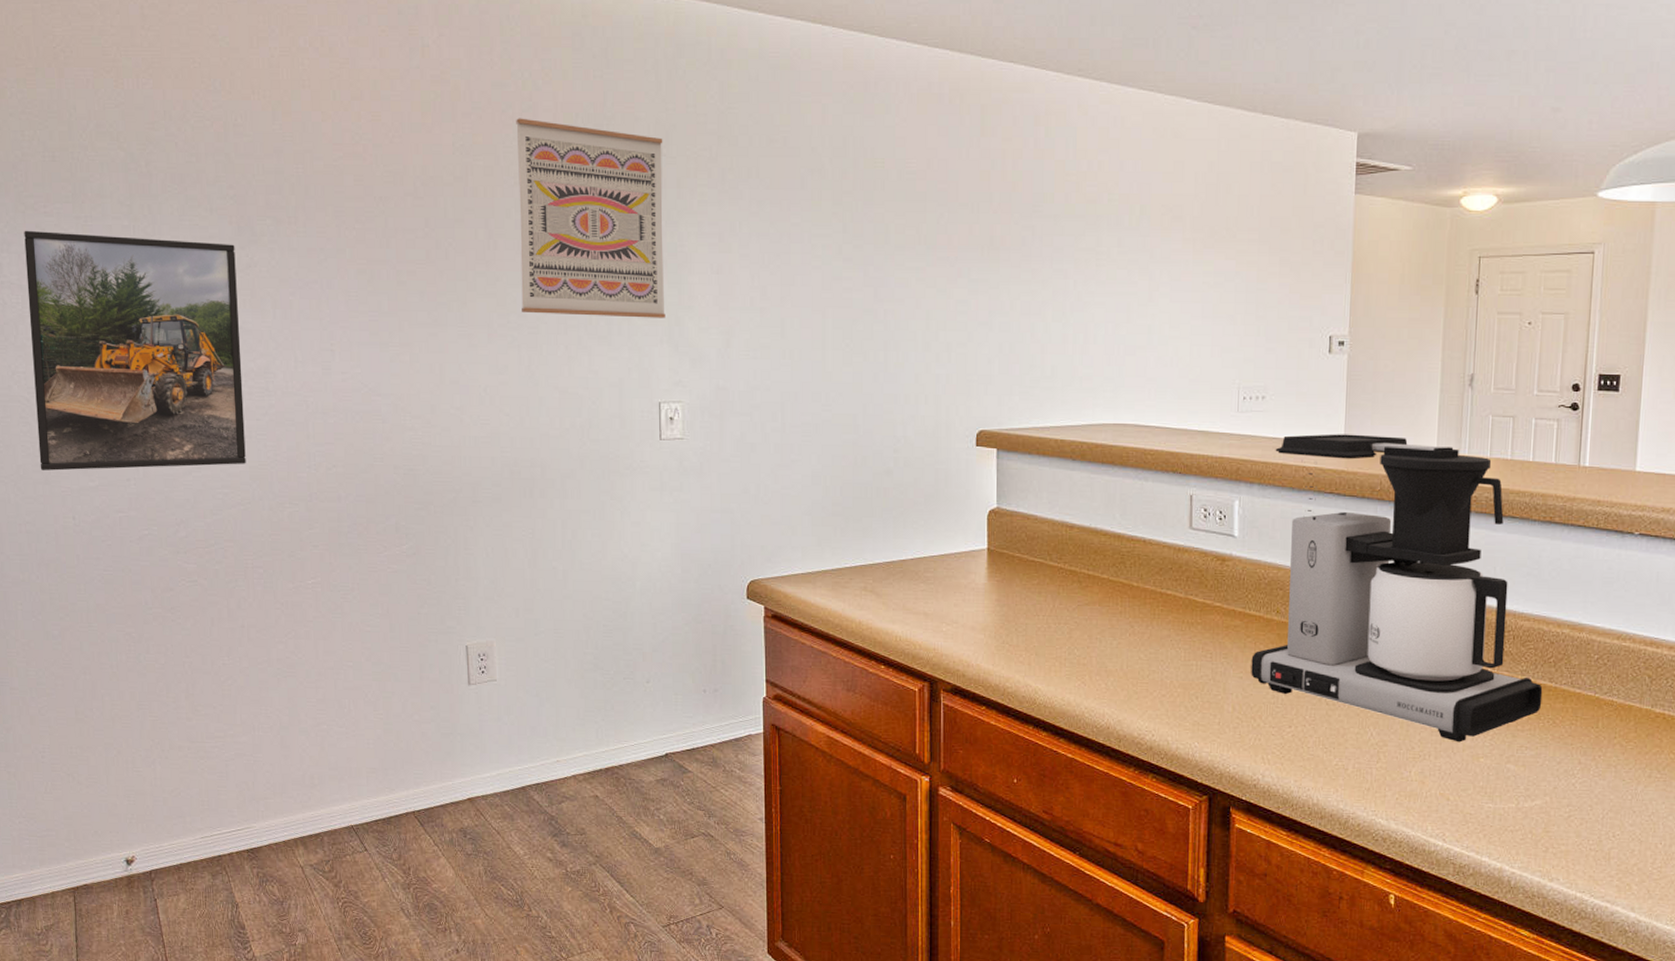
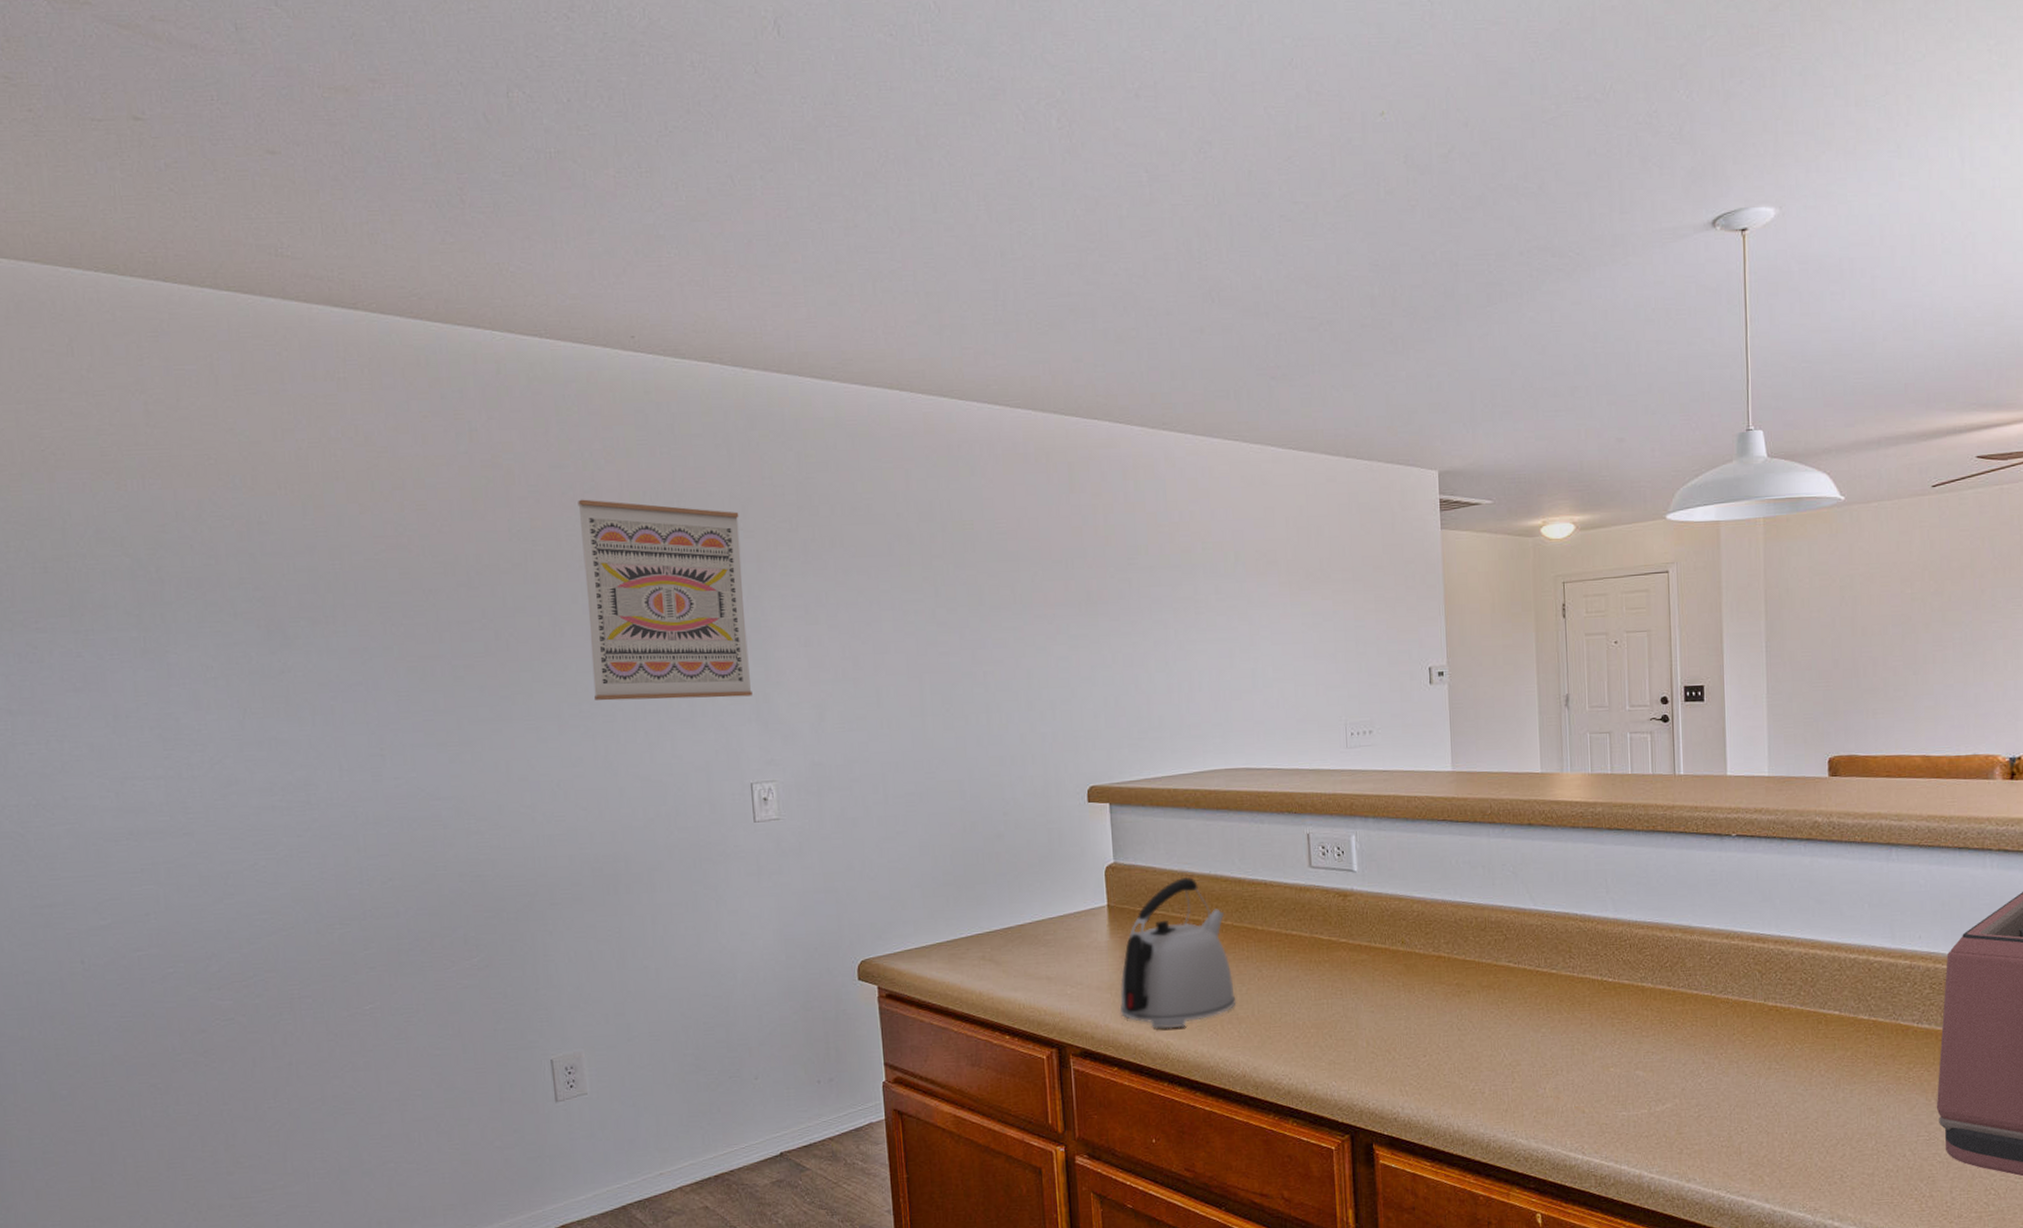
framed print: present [24,230,246,471] -> none [12,649,287,912]
kettle: none [992,528,1106,675] -> present [1119,877,1236,1029]
coffee maker: present [1251,434,1543,743] -> none [1381,760,1663,1055]

